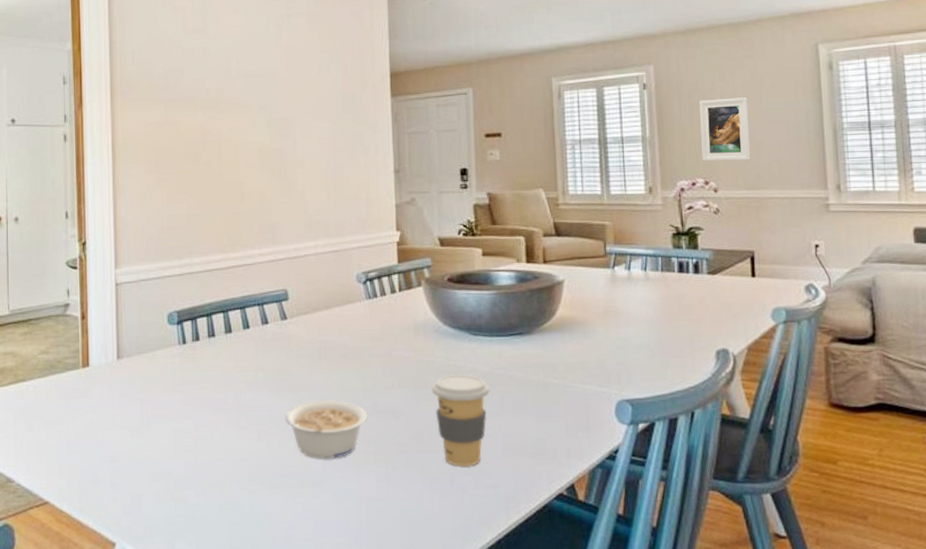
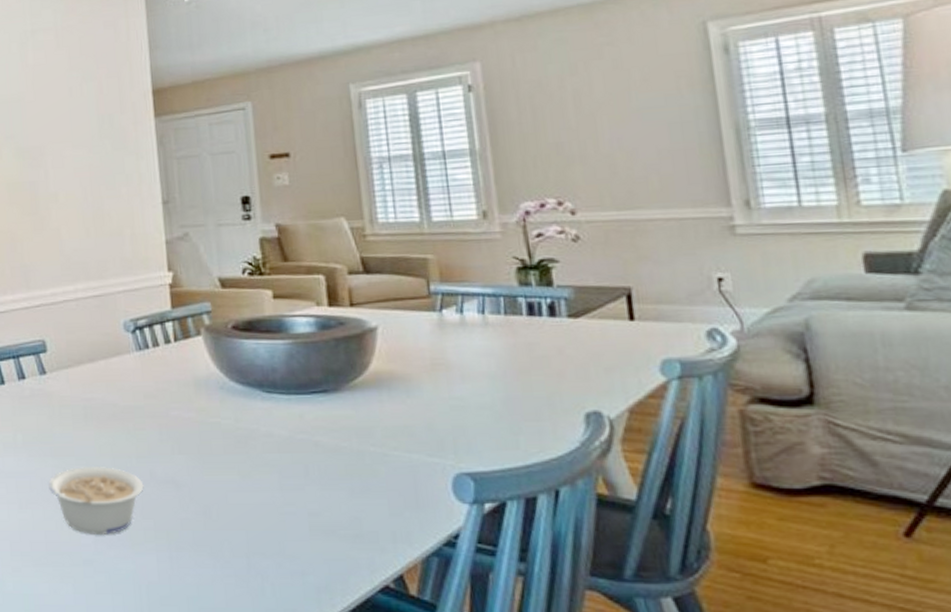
coffee cup: present [431,373,491,468] -> none [218,438,291,550]
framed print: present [699,97,751,161] -> none [544,94,619,177]

